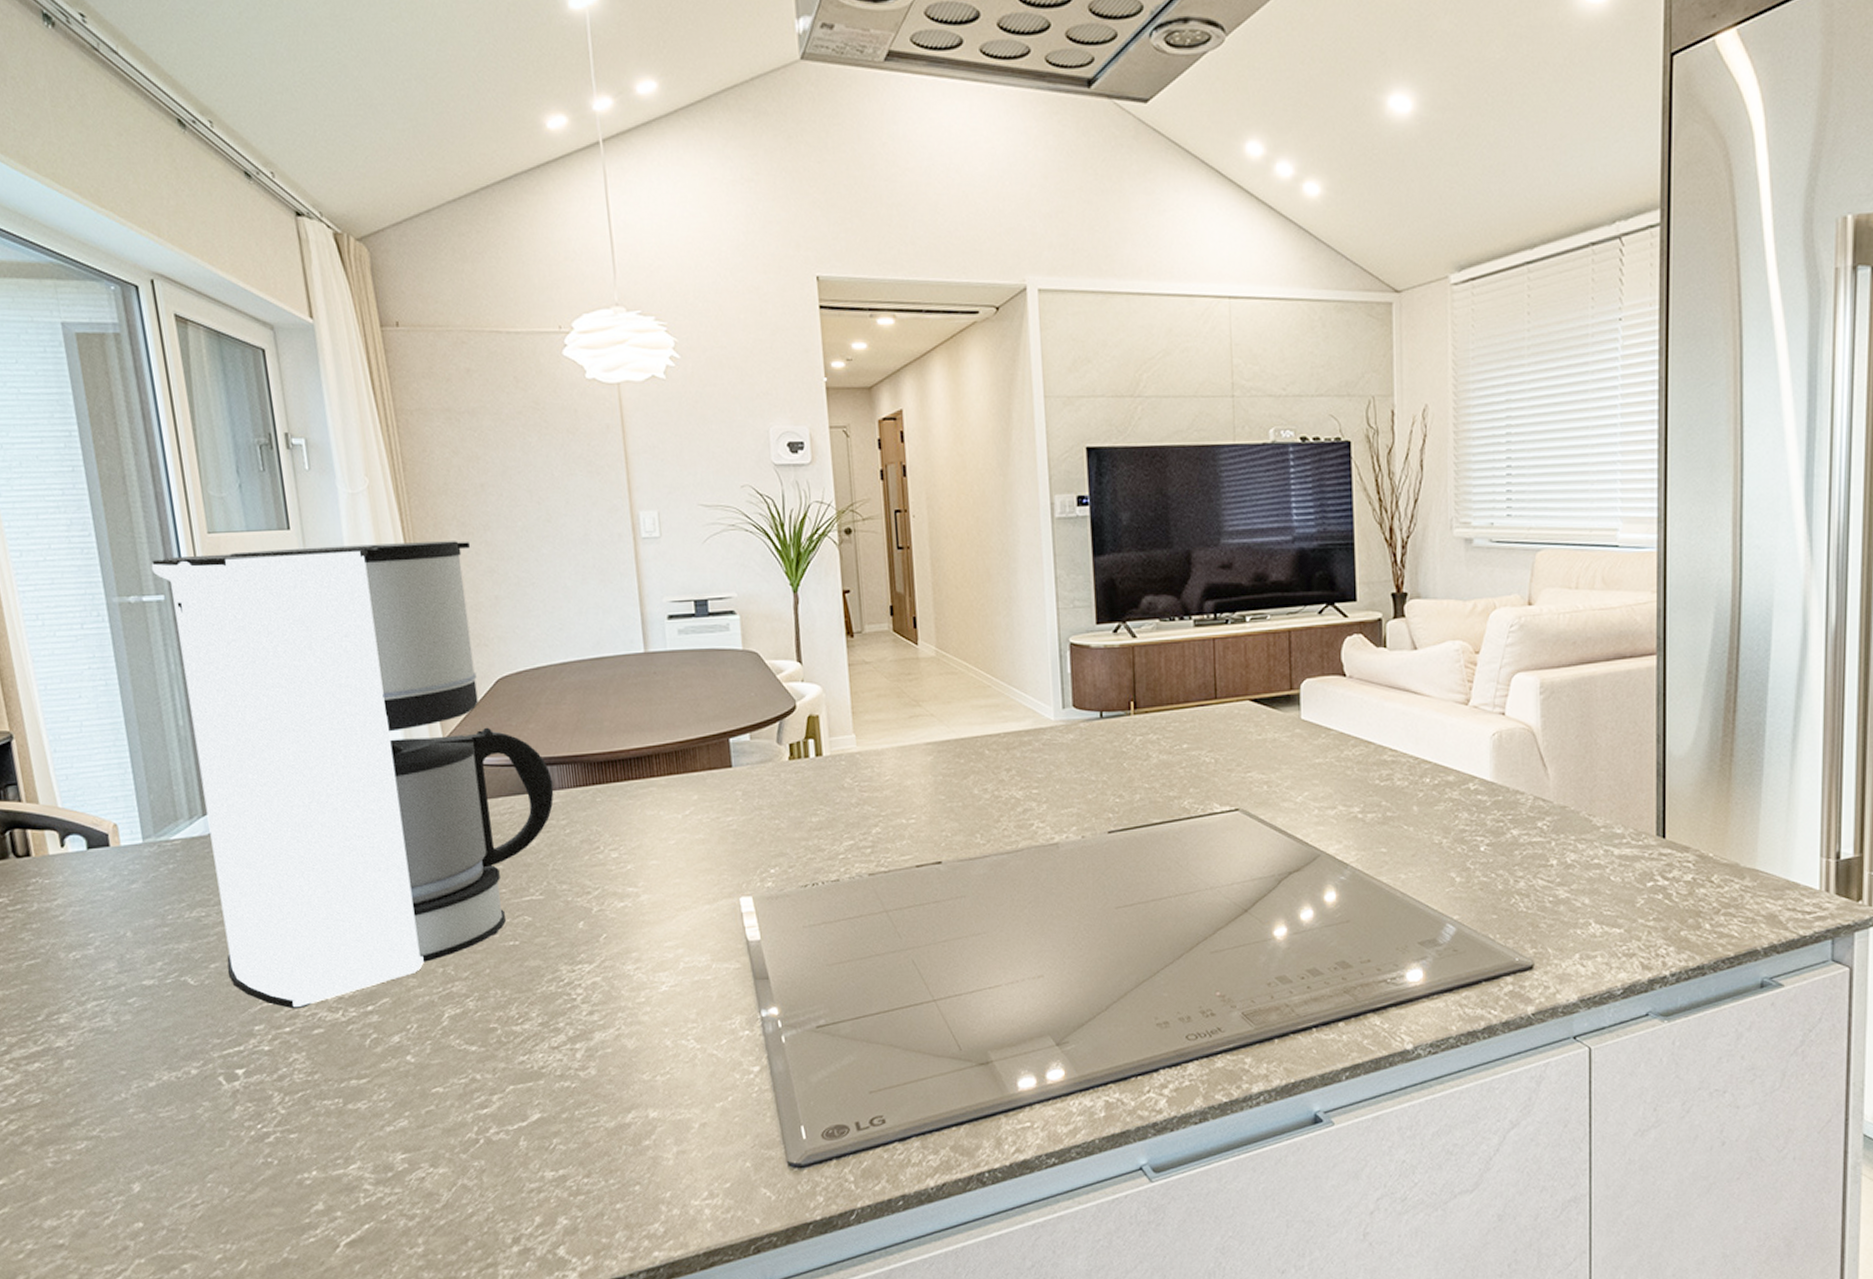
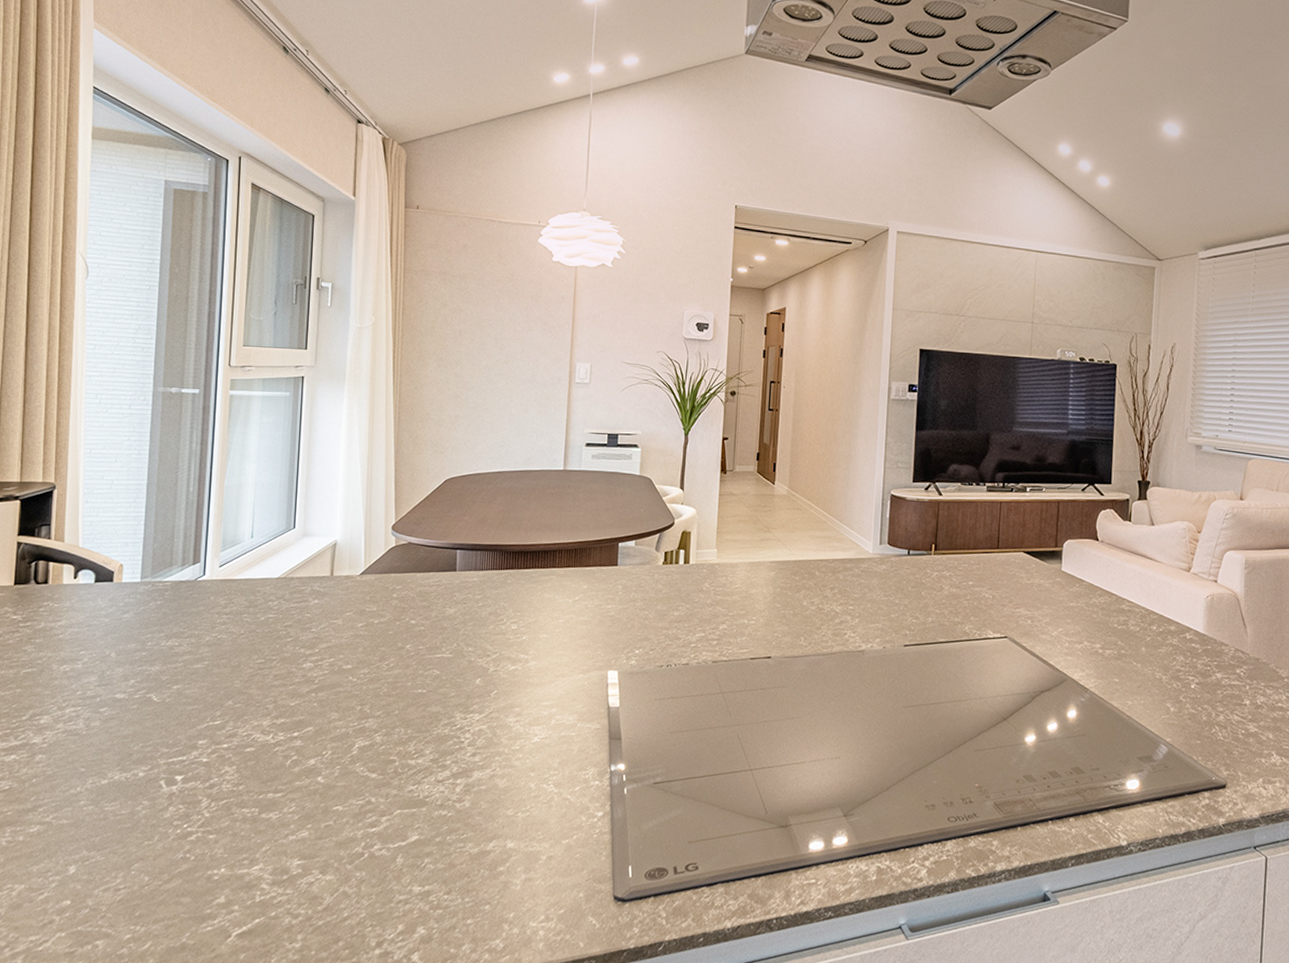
coffee maker: present [151,541,554,1009] -> none [186,361,475,730]

